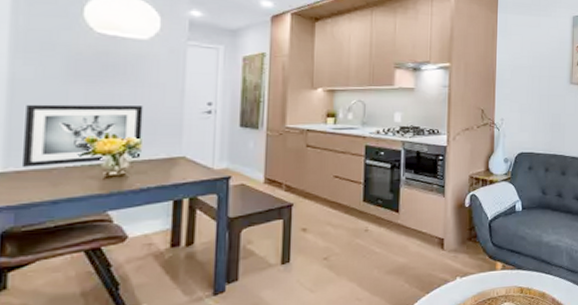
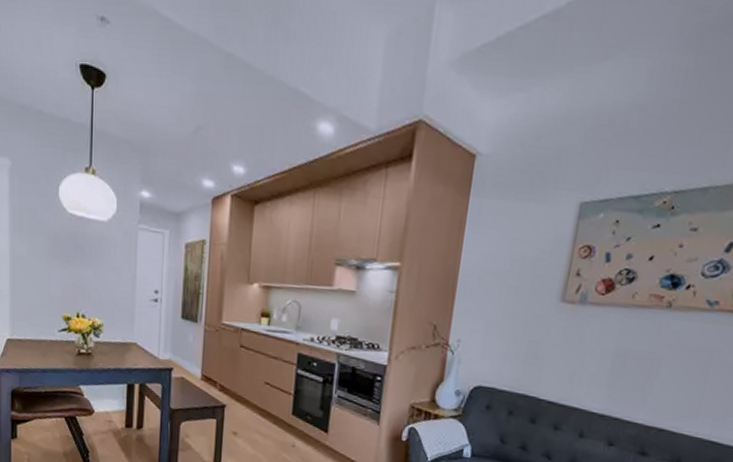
wall art: present [21,104,144,167] -> none [21,280,104,340]

